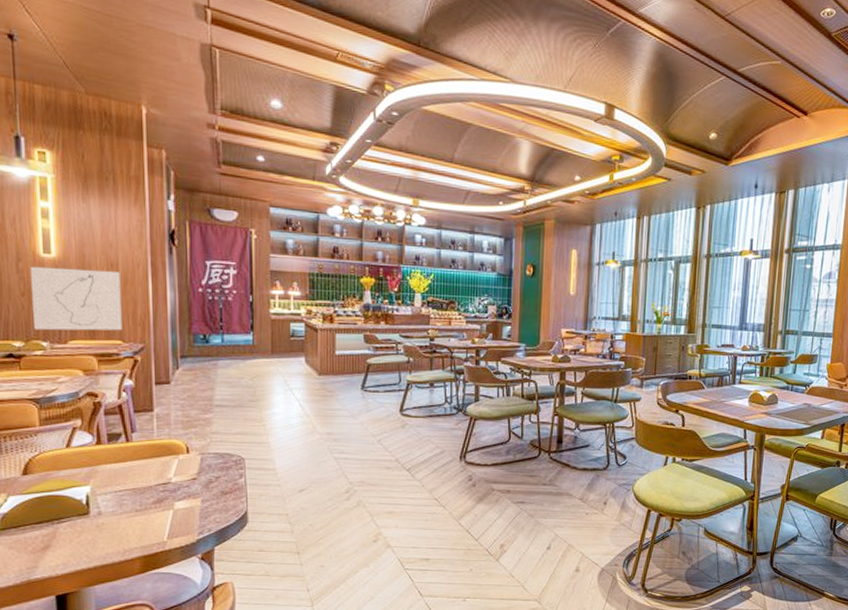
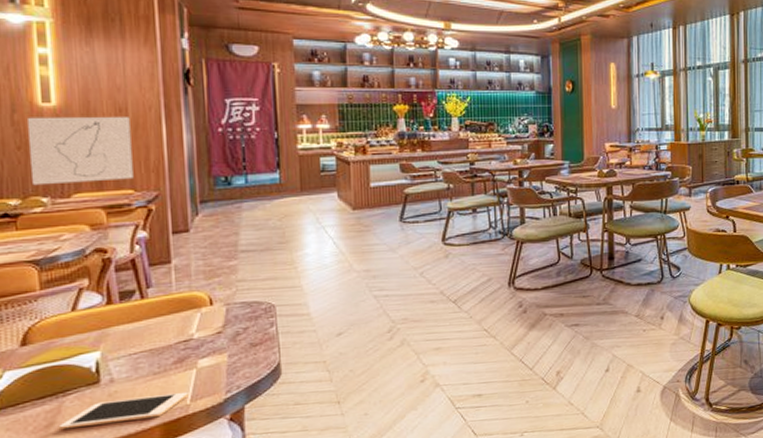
cell phone: none [53,529,166,553] -> present [58,391,189,430]

